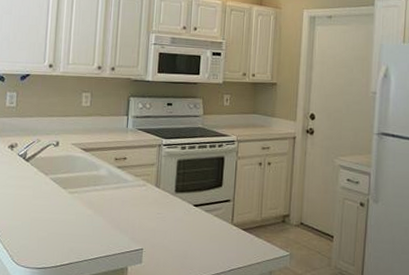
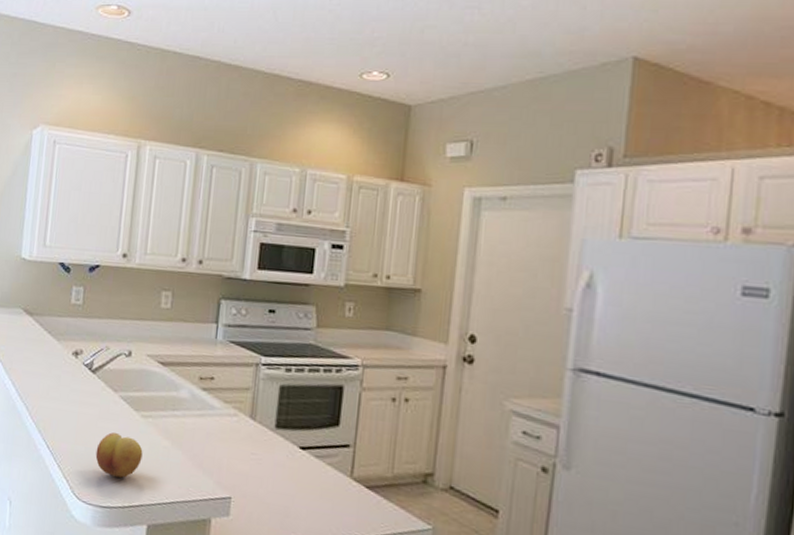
fruit: none [31,208,71,243] -> present [95,432,143,478]

